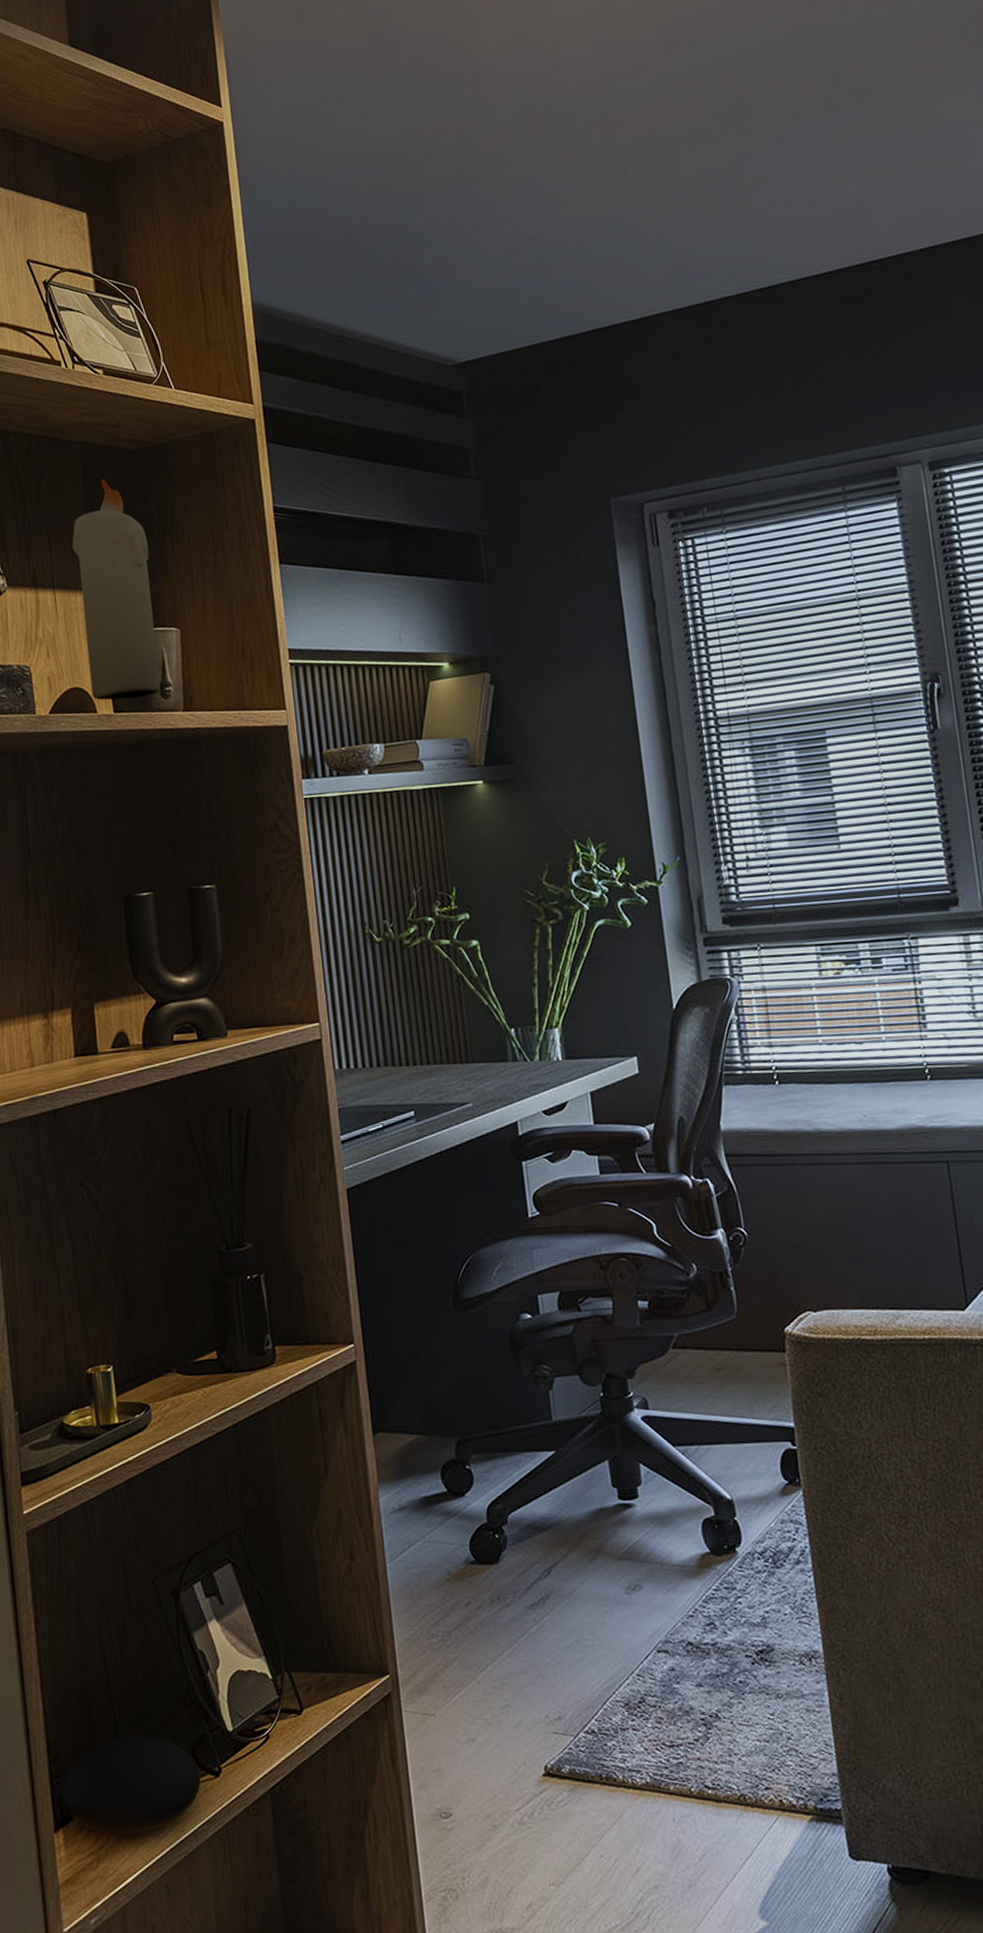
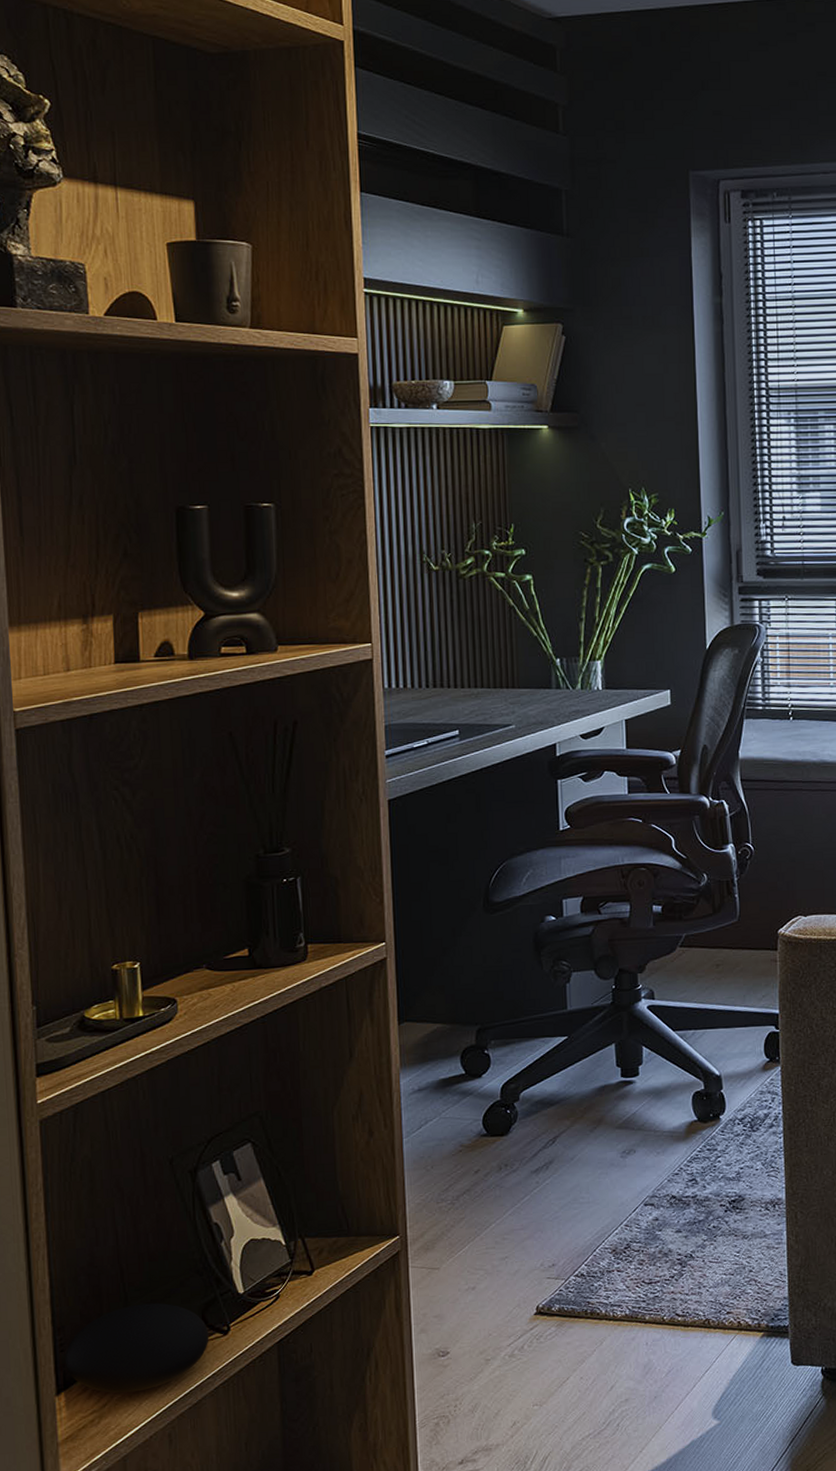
candle: present [72,478,161,700] -> none [138,78,228,309]

